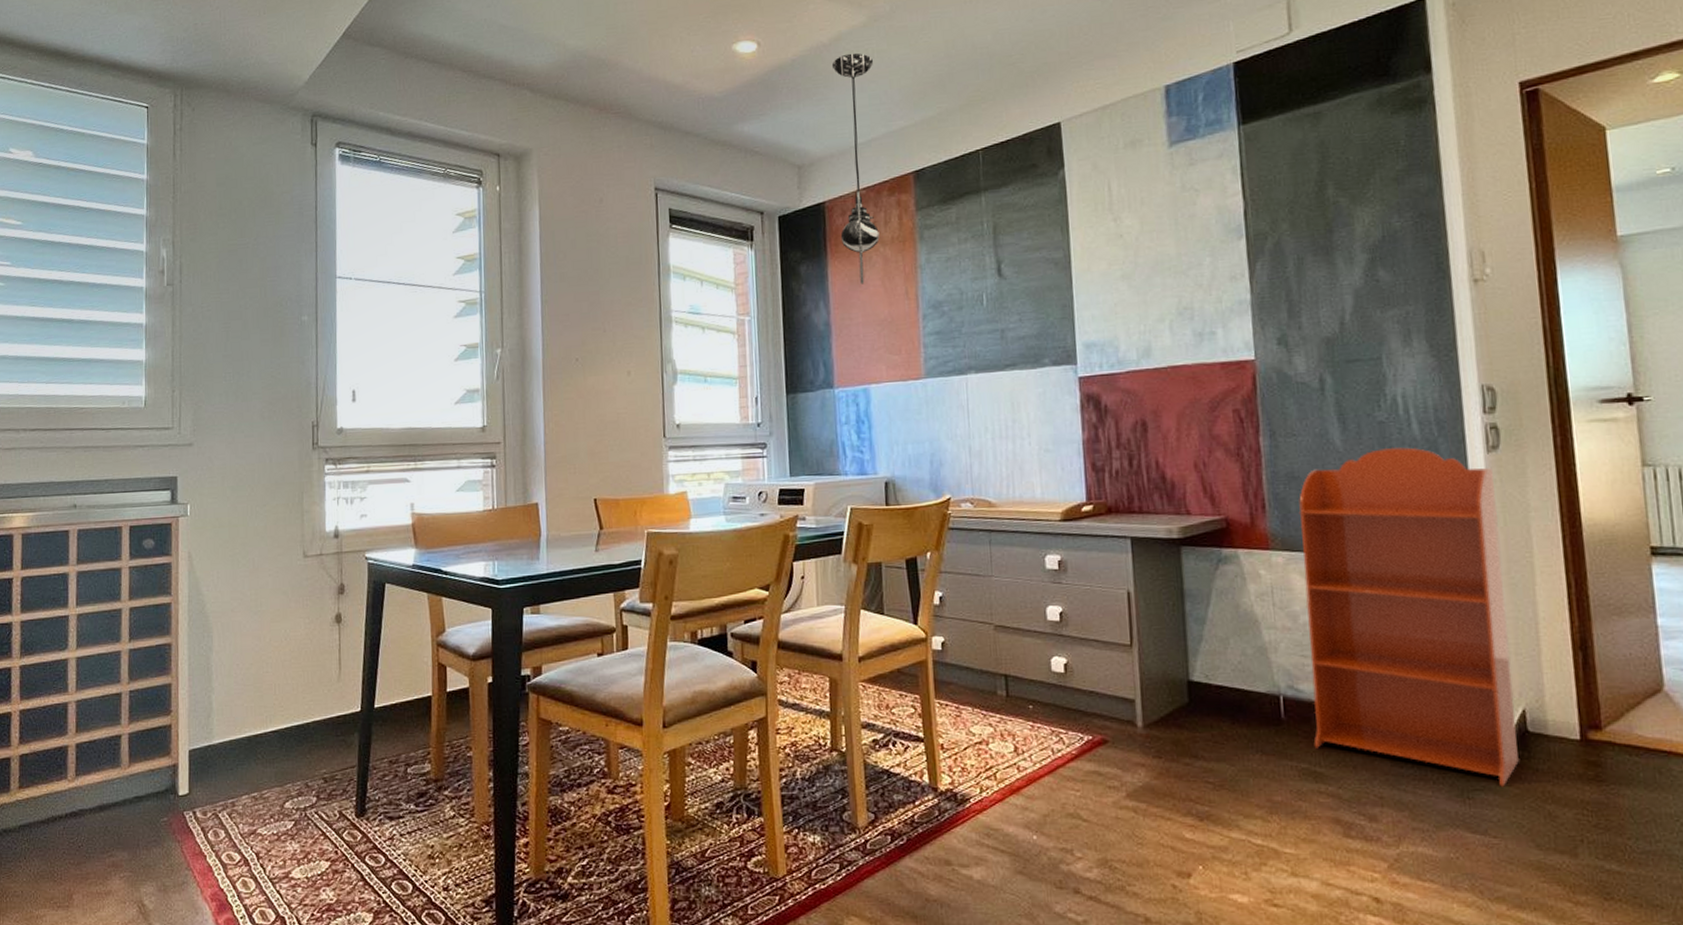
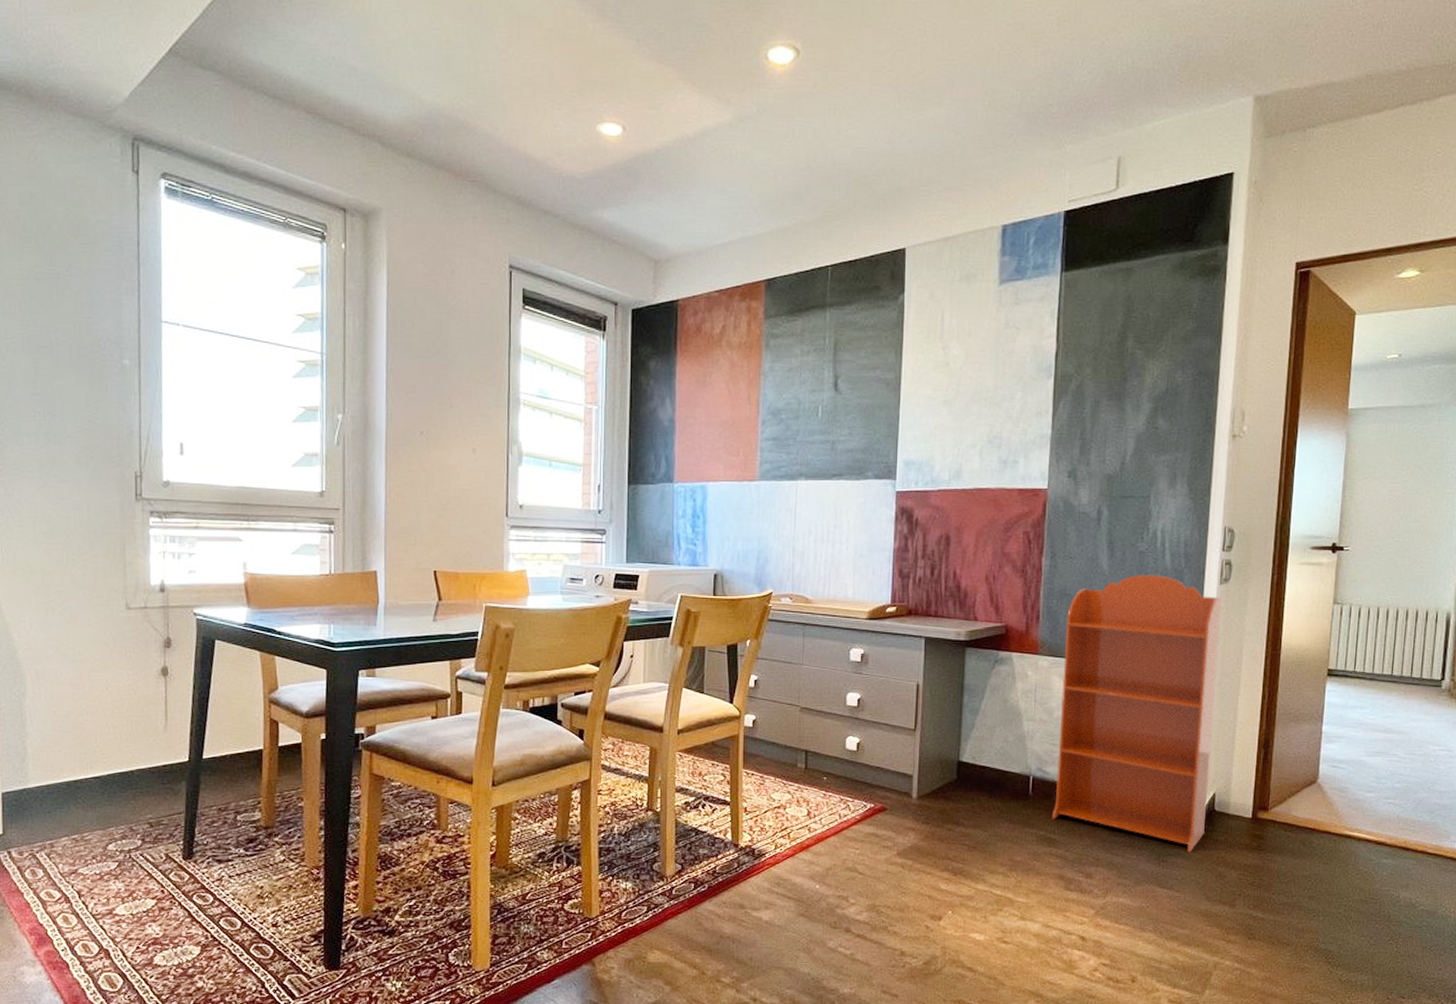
pendant light: present [831,52,880,285] -> none [691,151,735,385]

